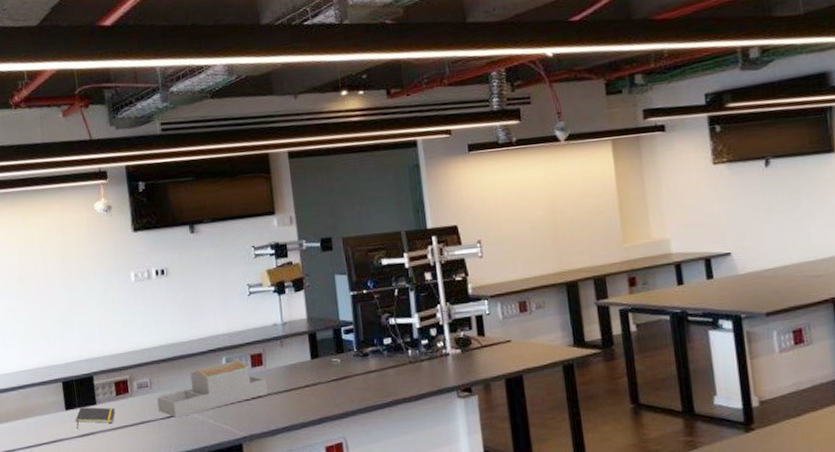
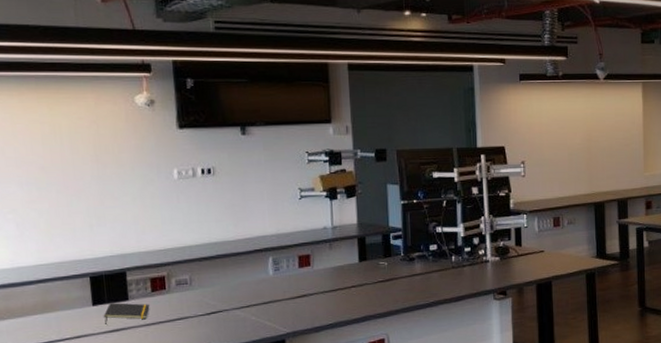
architectural model: present [157,360,267,418] -> none [197,260,313,315]

